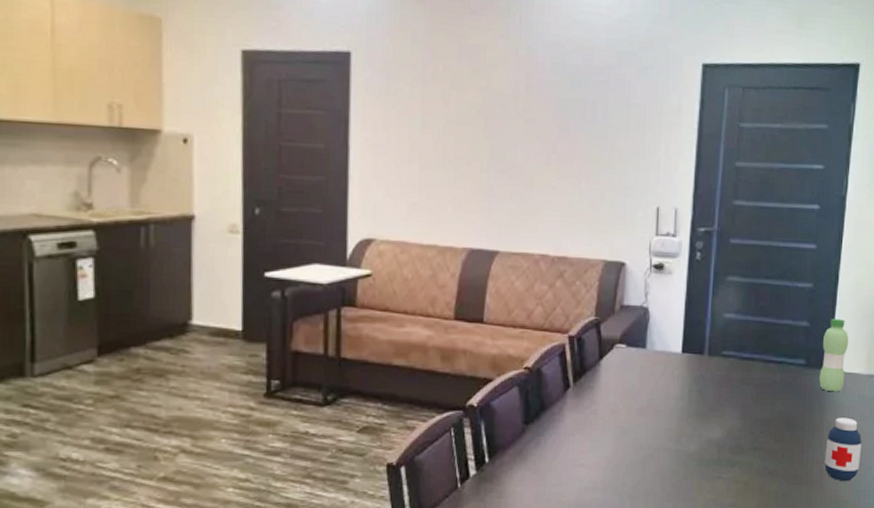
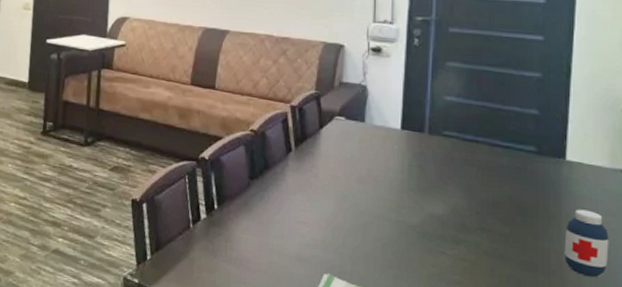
water bottle: present [819,318,849,392] -> none [554,108,587,183]

